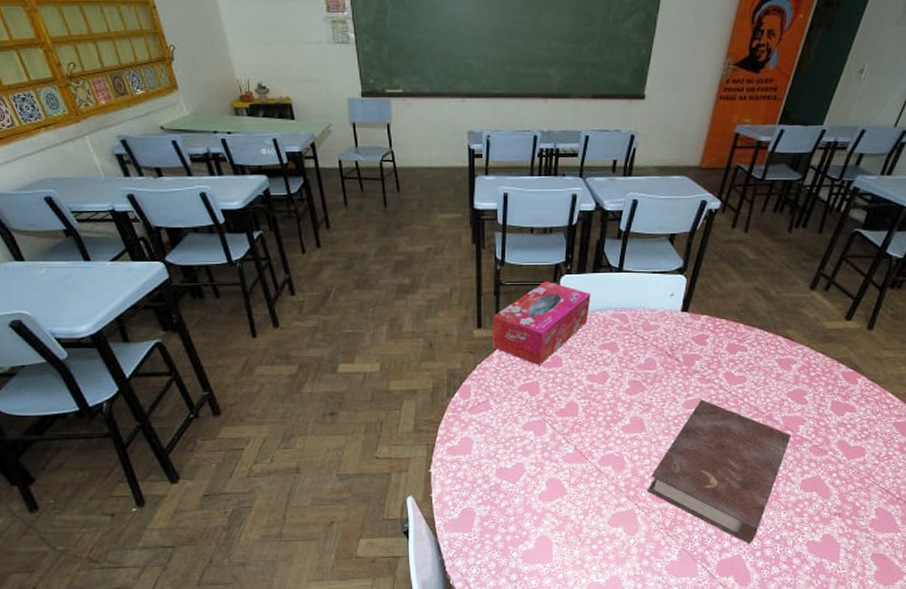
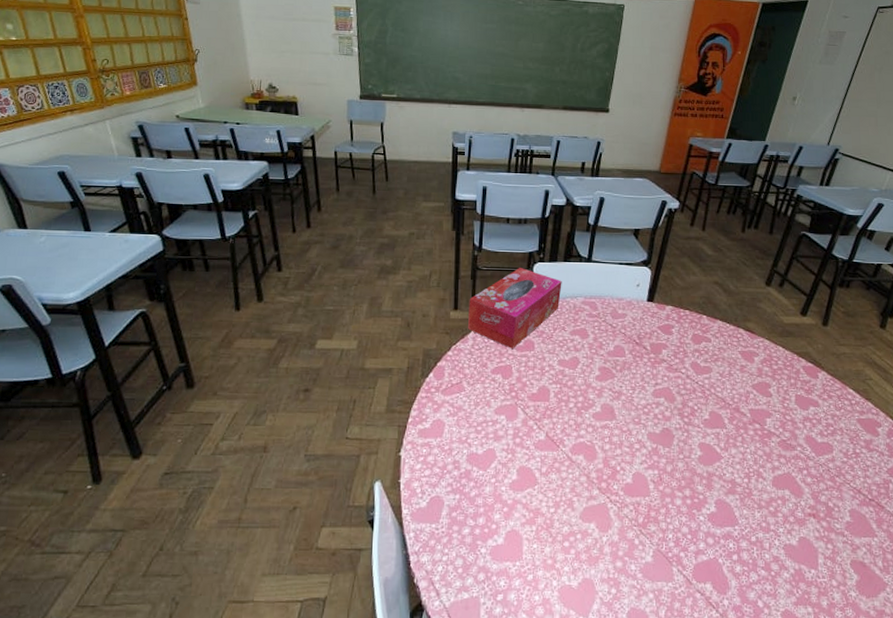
book: present [648,399,792,544] -> none [620,389,759,546]

